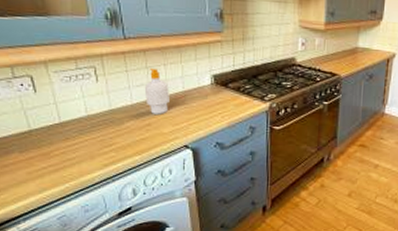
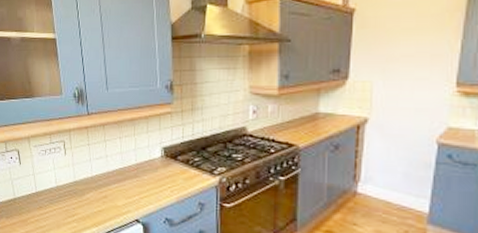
soap bottle: present [144,67,169,115] -> none [102,141,124,187]

